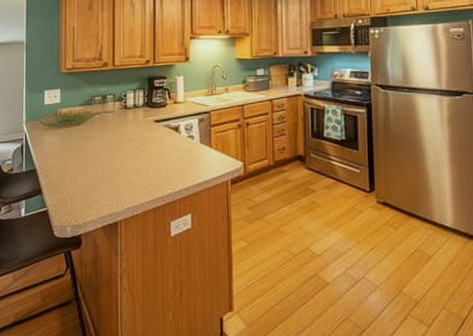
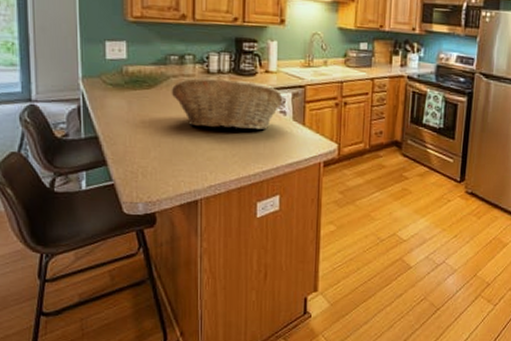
fruit basket: none [95,112,191,155] -> present [171,77,283,130]

